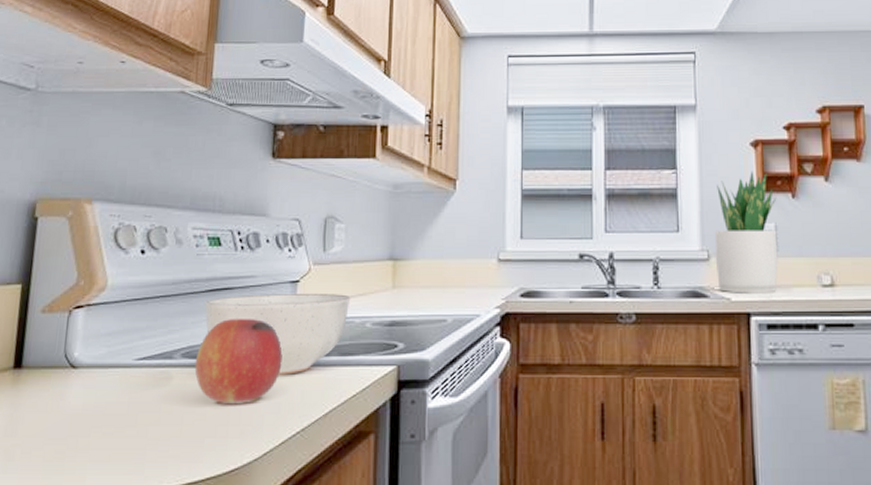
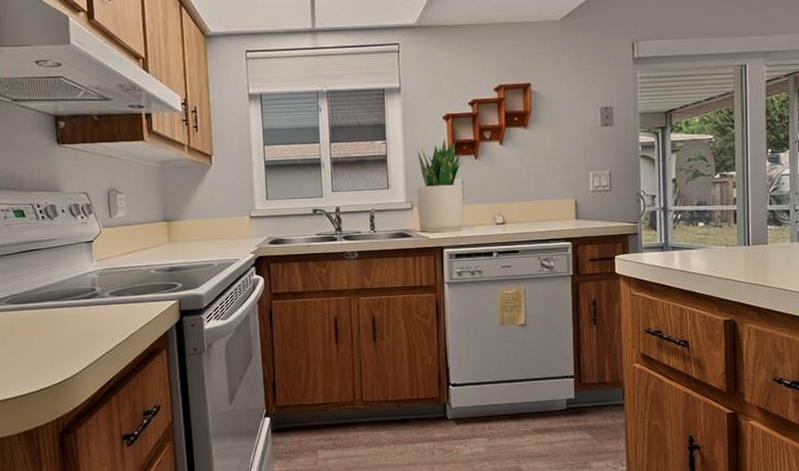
fruit: present [194,318,283,403] -> none [18,271,88,336]
bowl: present [205,294,351,375] -> none [19,249,136,312]

